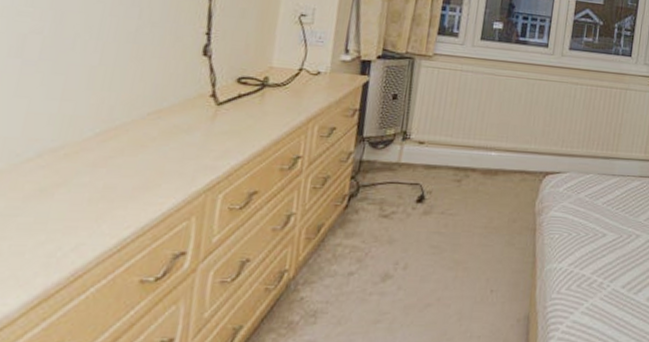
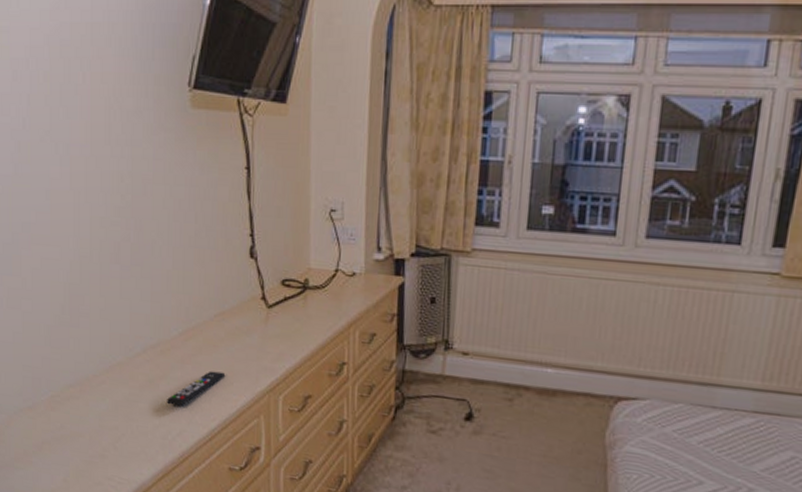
remote control: none [62,173,153,216] -> present [167,371,226,406]

